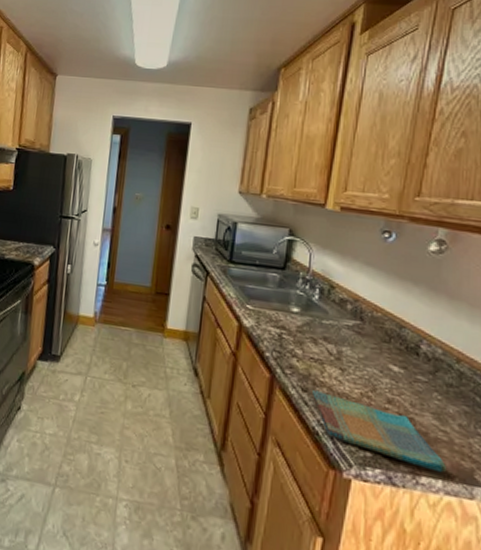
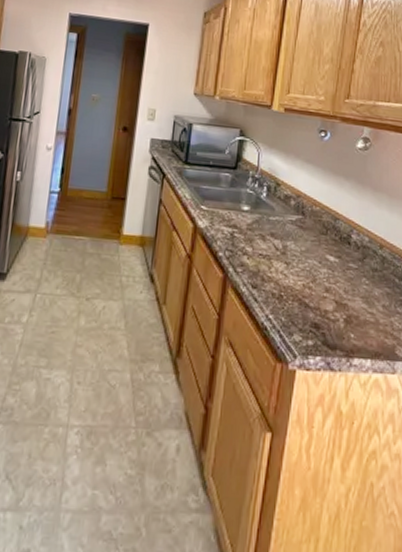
dish towel: present [311,390,448,473] -> none [260,286,375,353]

